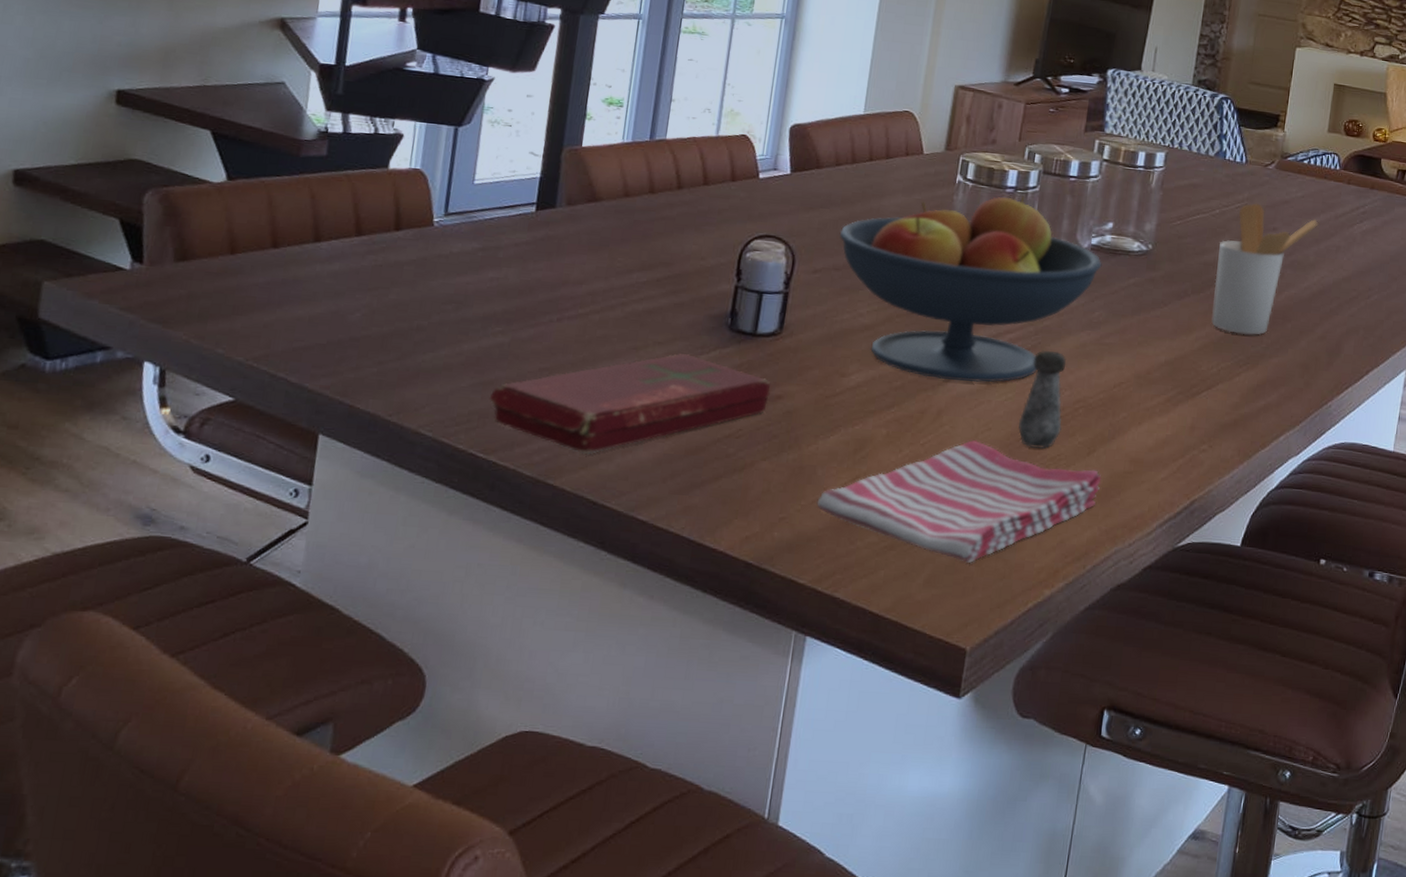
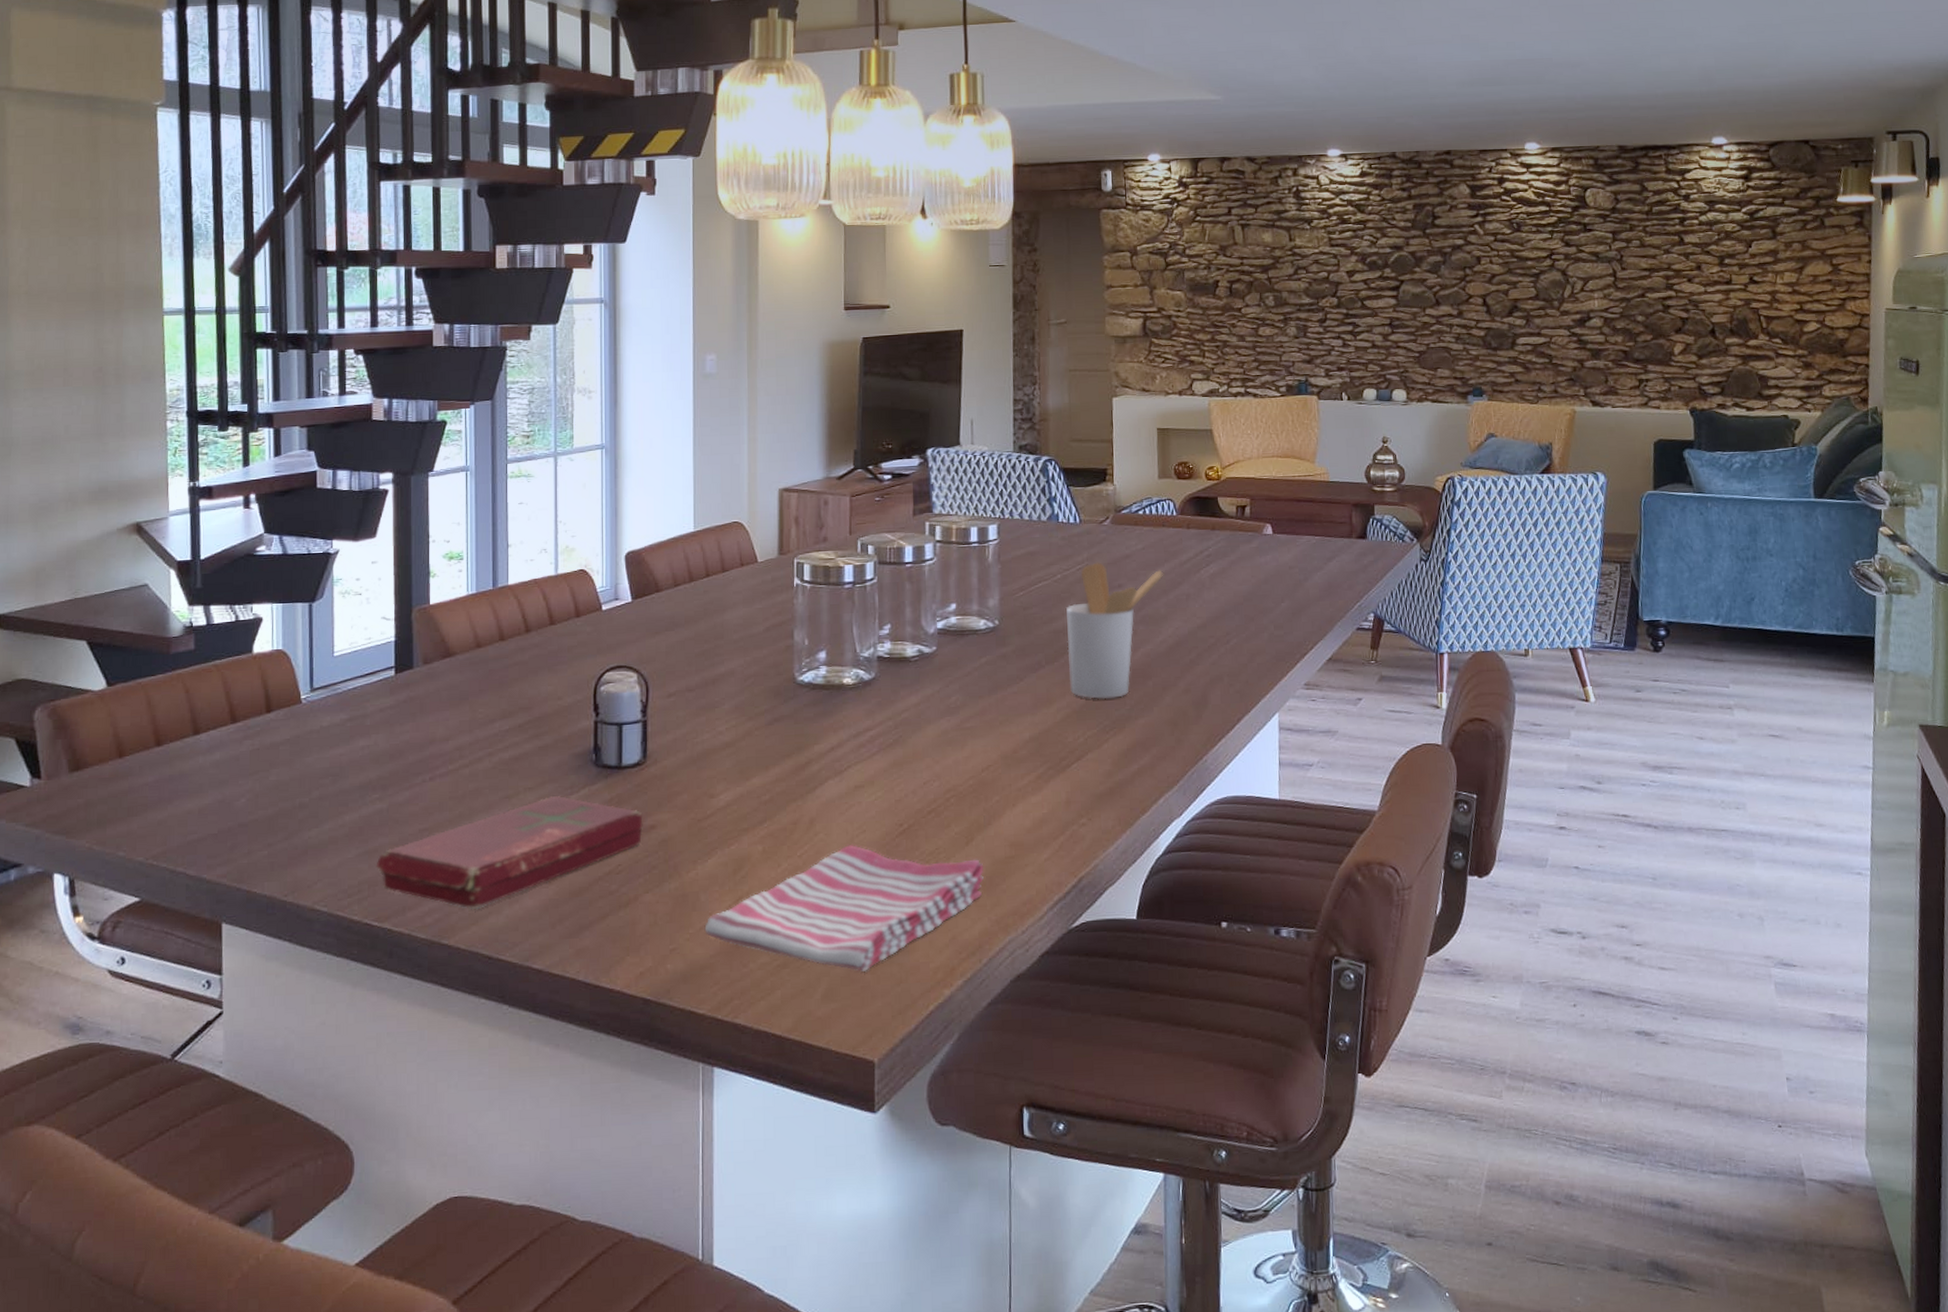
fruit bowl: present [839,196,1102,383] -> none [687,590,951,787]
salt shaker: present [1018,350,1066,449] -> none [892,742,936,845]

